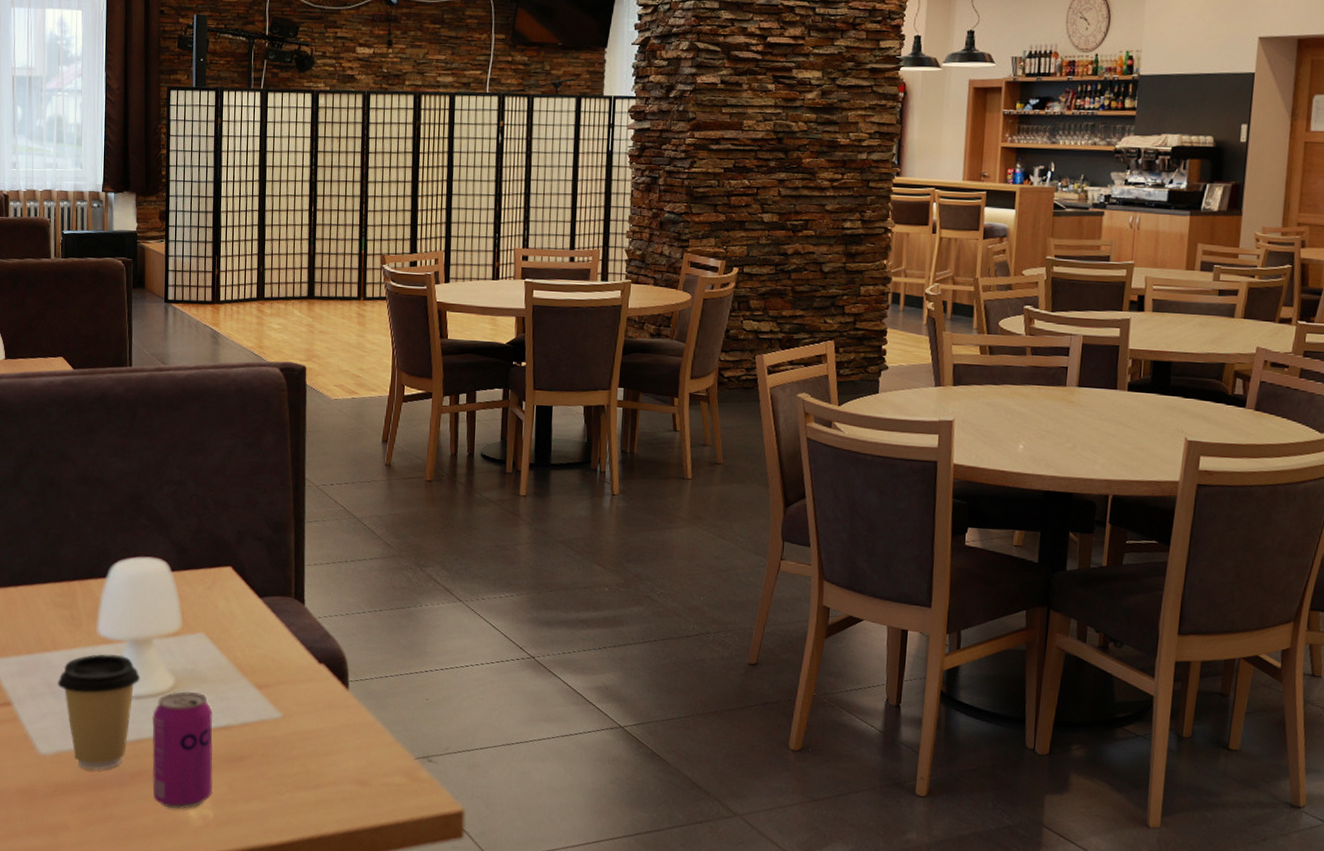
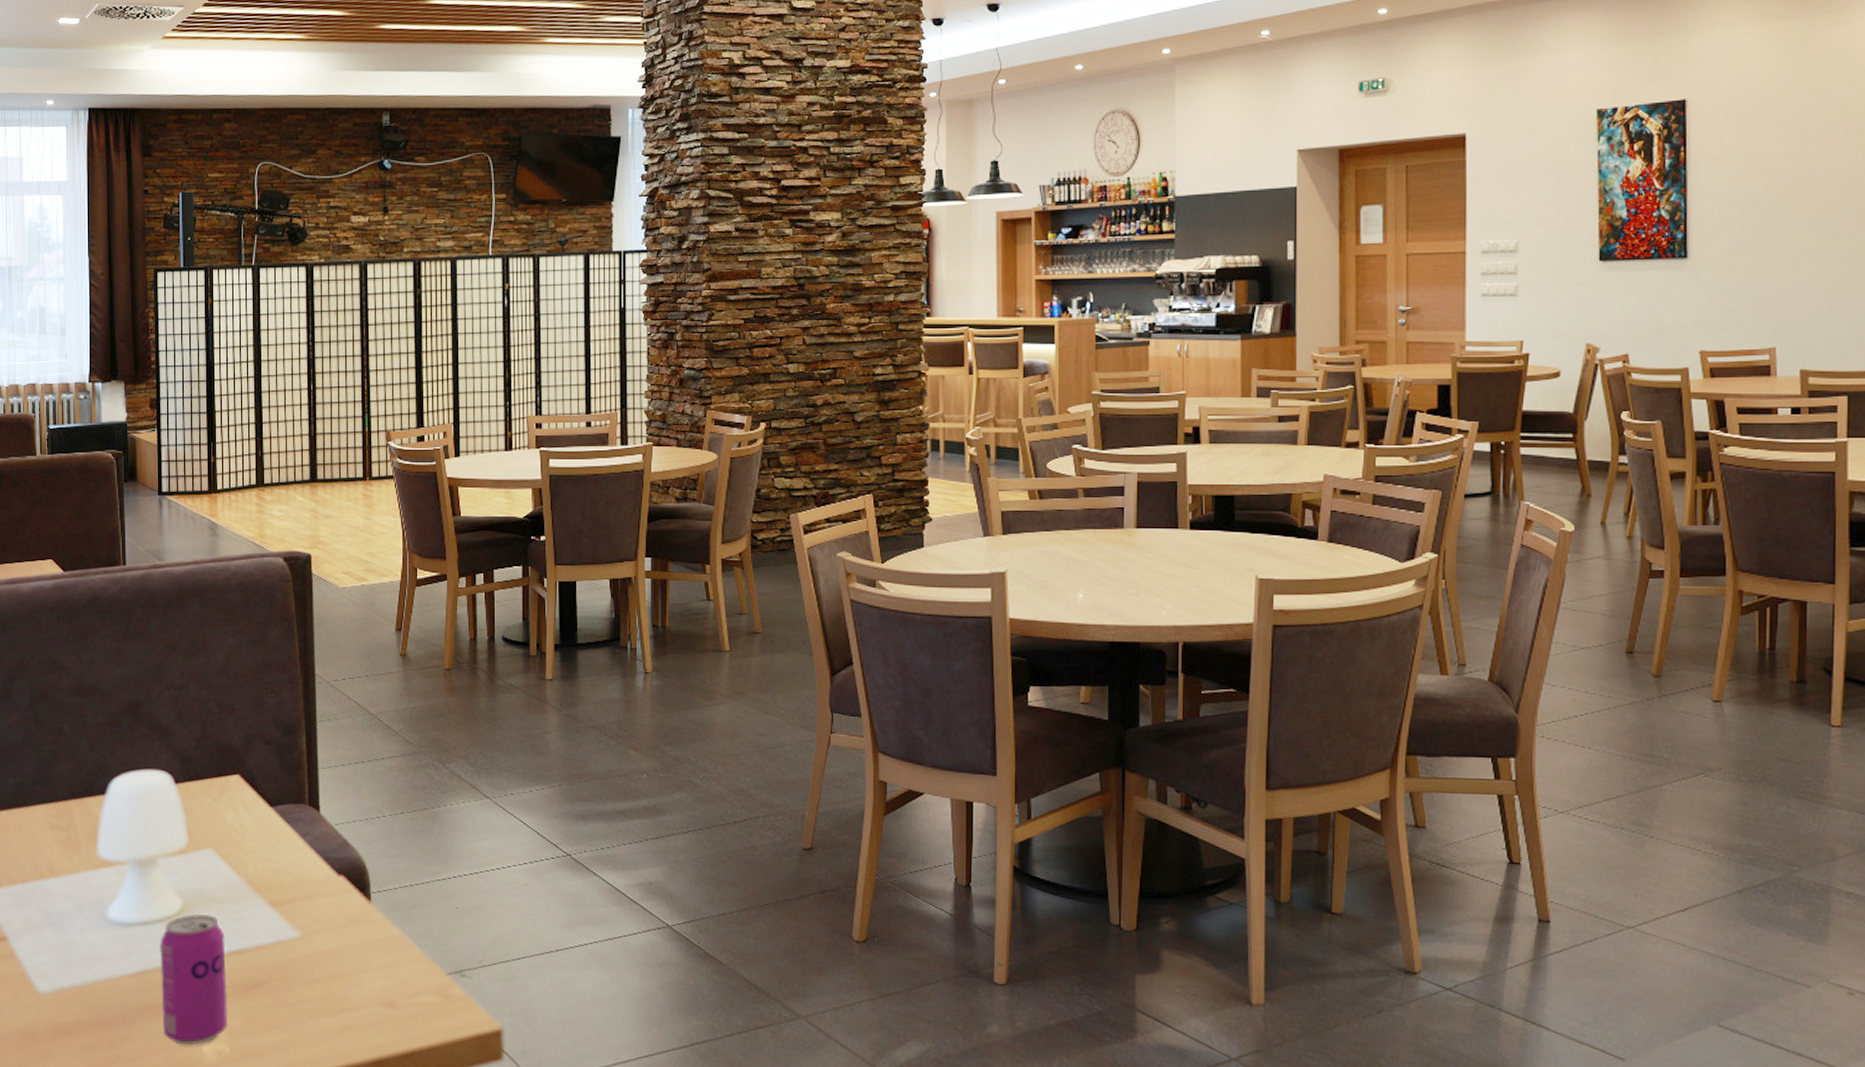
coffee cup: present [58,653,141,770] -> none [56,877,146,1007]

